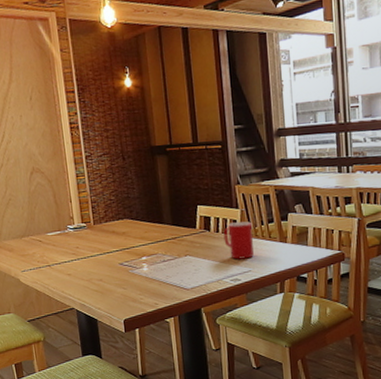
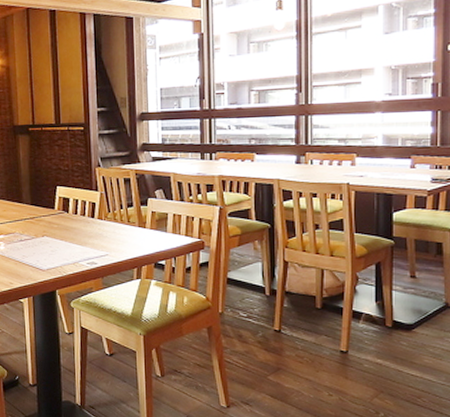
cup: present [223,221,255,260] -> none [82,205,113,243]

